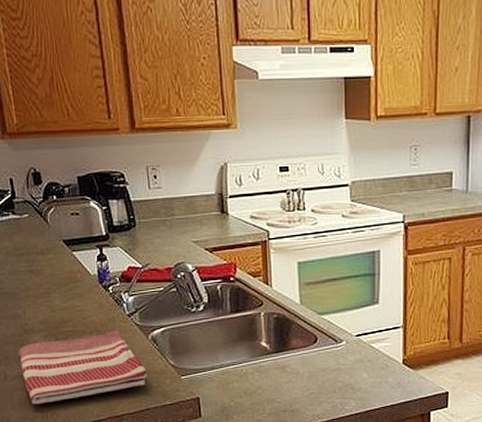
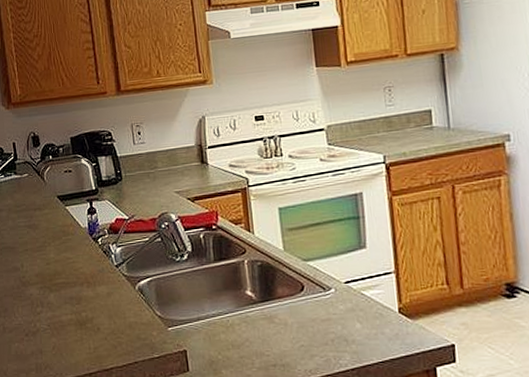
dish towel: present [18,330,147,404] -> none [16,281,135,356]

